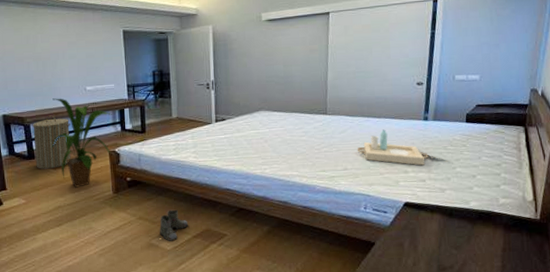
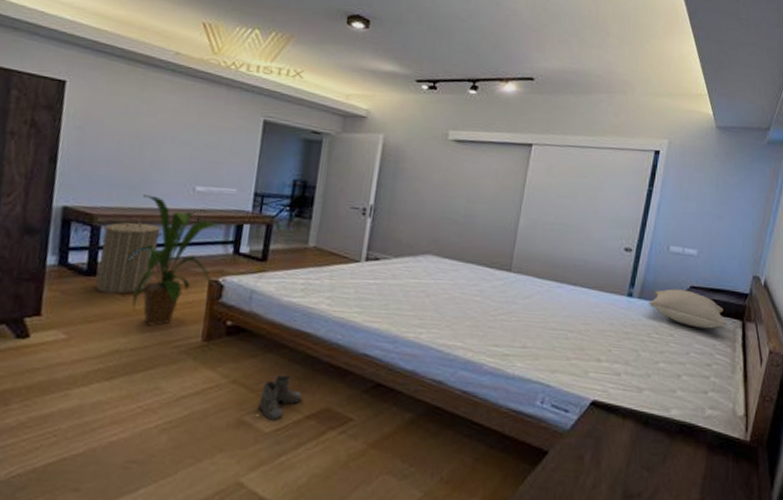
serving tray: present [357,129,429,166] -> none [542,301,628,355]
pillow: none [441,108,511,137] -> present [648,288,727,329]

